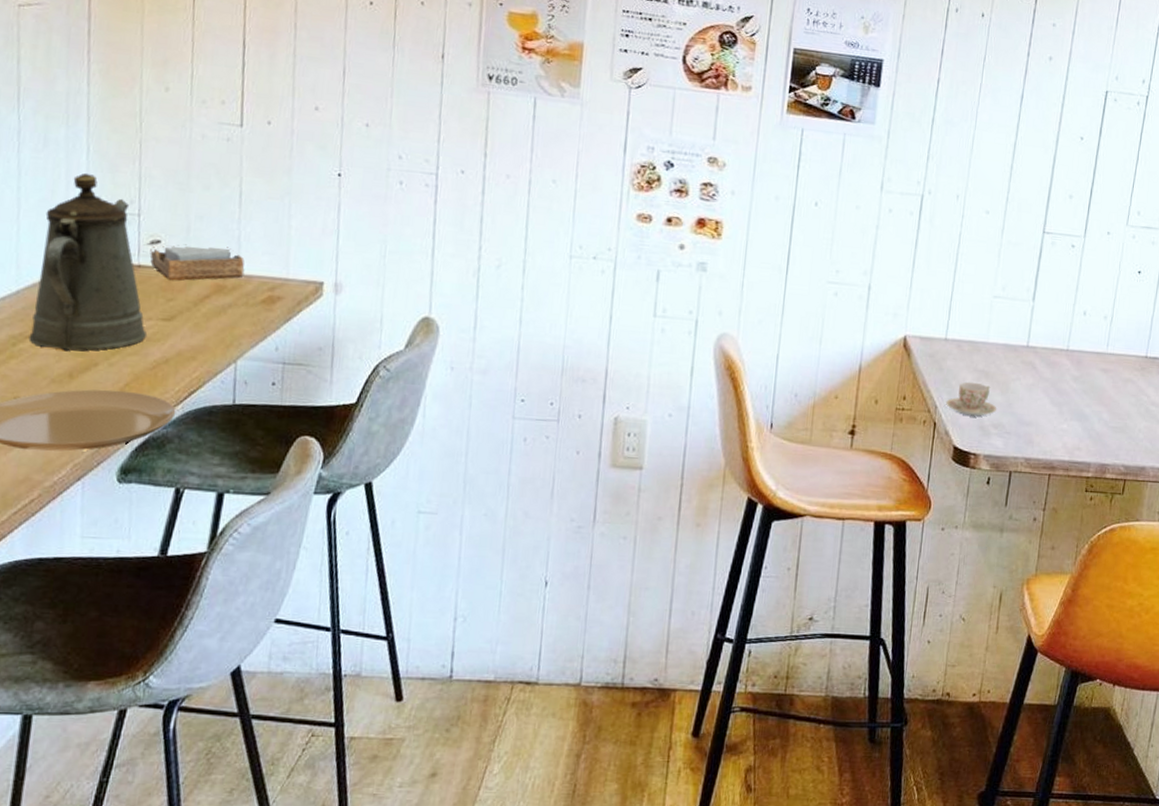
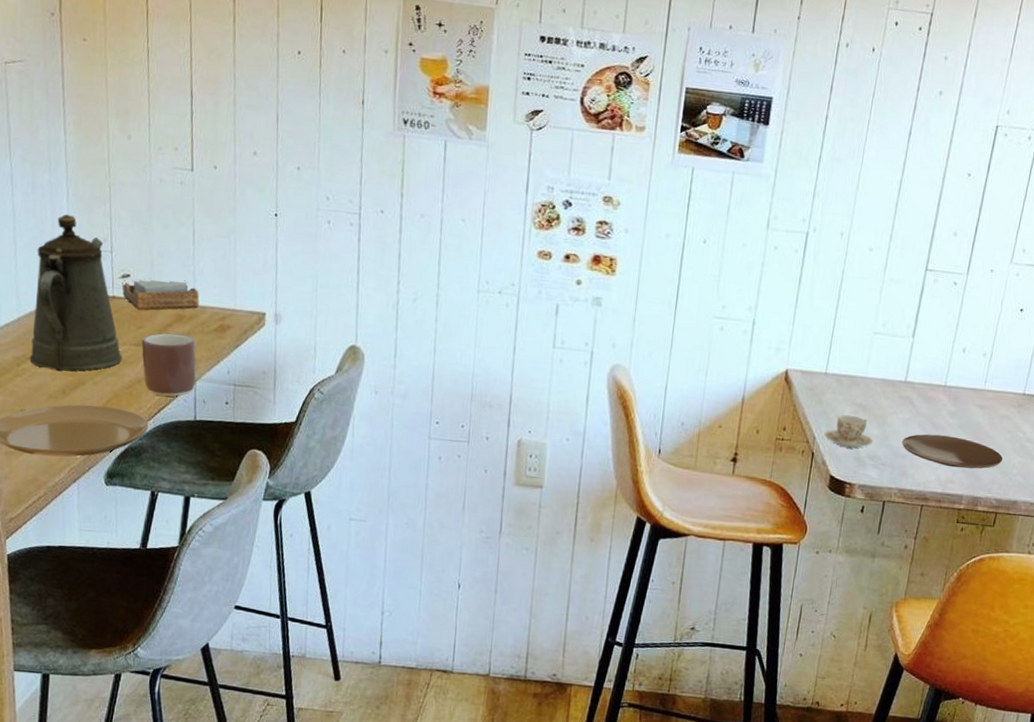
mug: none [171,305,239,379] -> present [141,333,197,397]
plate: none [1026,400,1129,435] -> present [902,434,1003,469]

